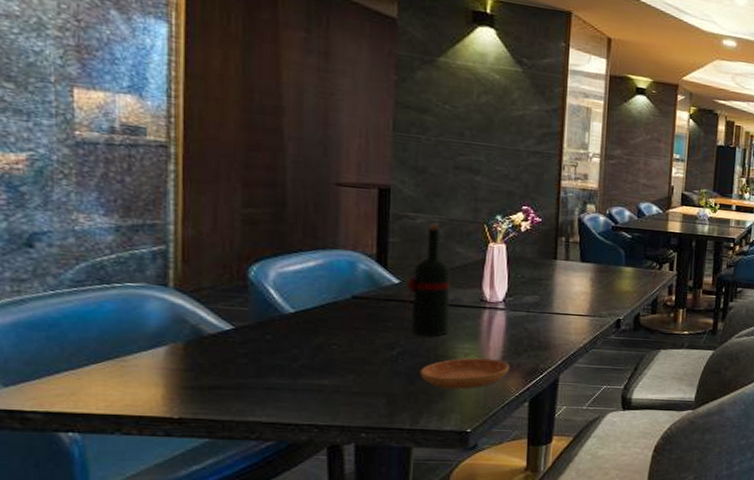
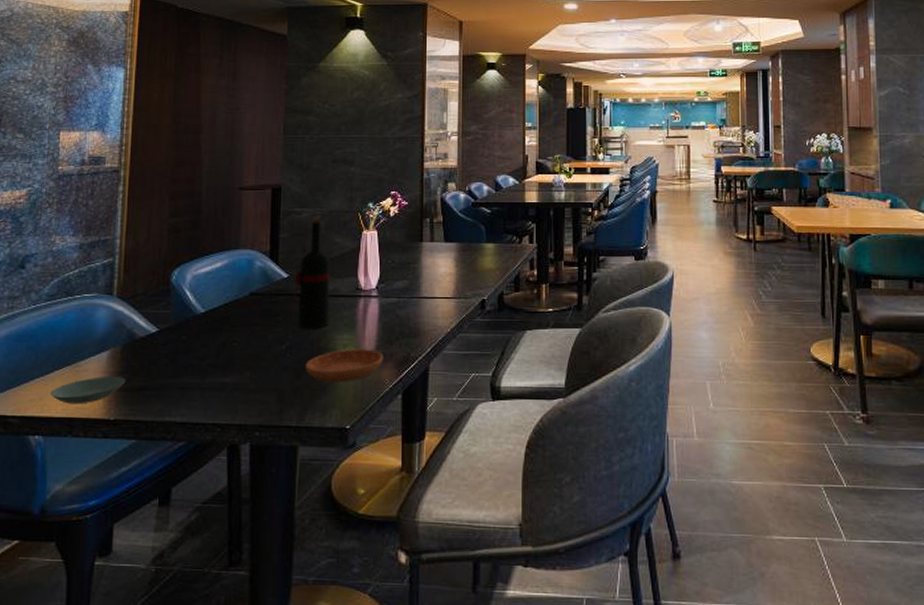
saucer: none [86,373,192,401] -> present [50,377,126,404]

